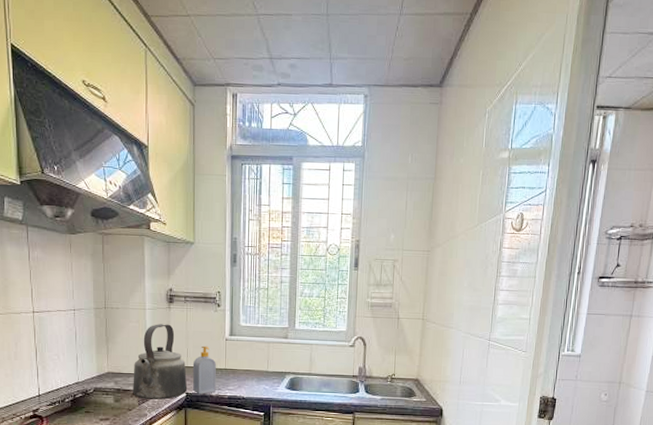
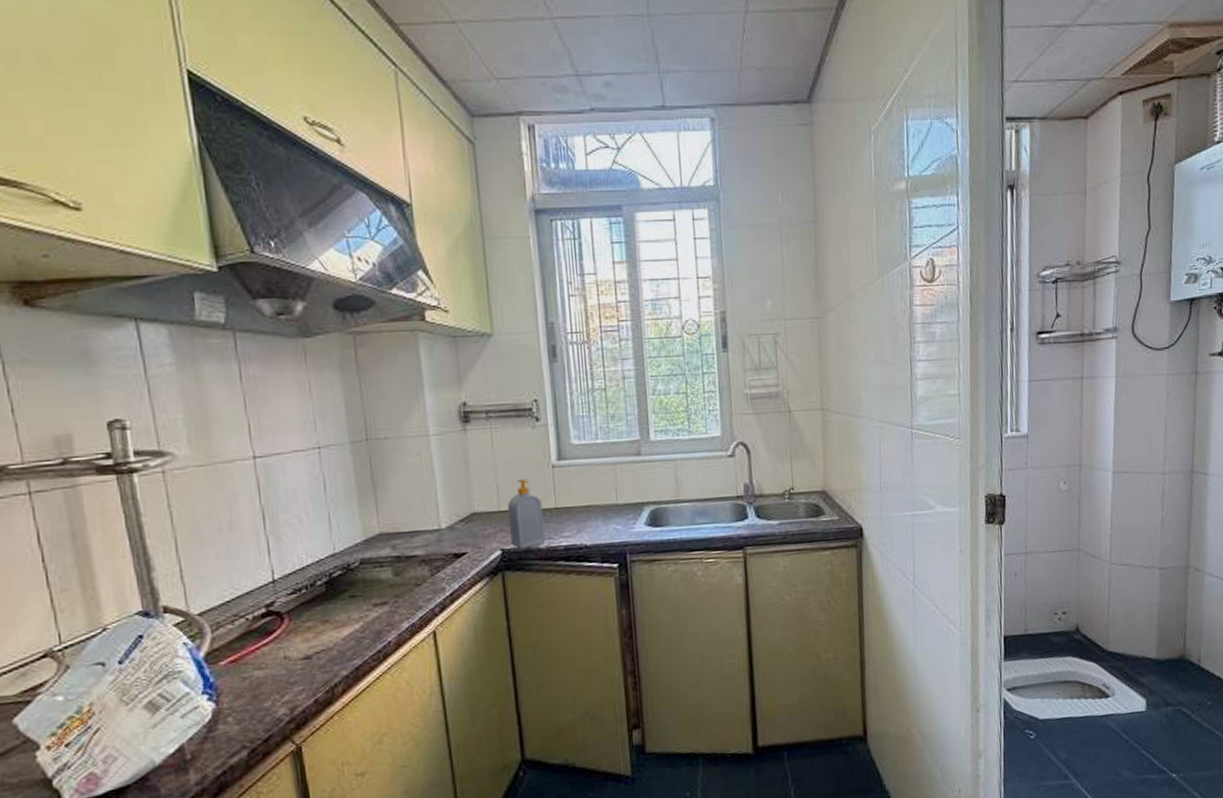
kettle: present [133,324,188,400] -> none [418,453,503,566]

